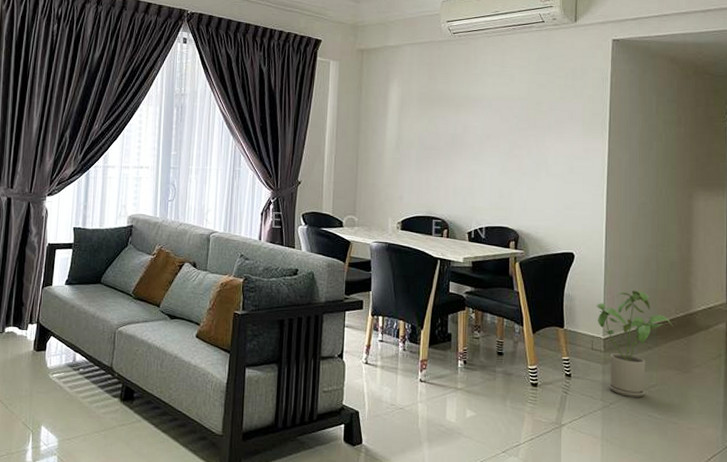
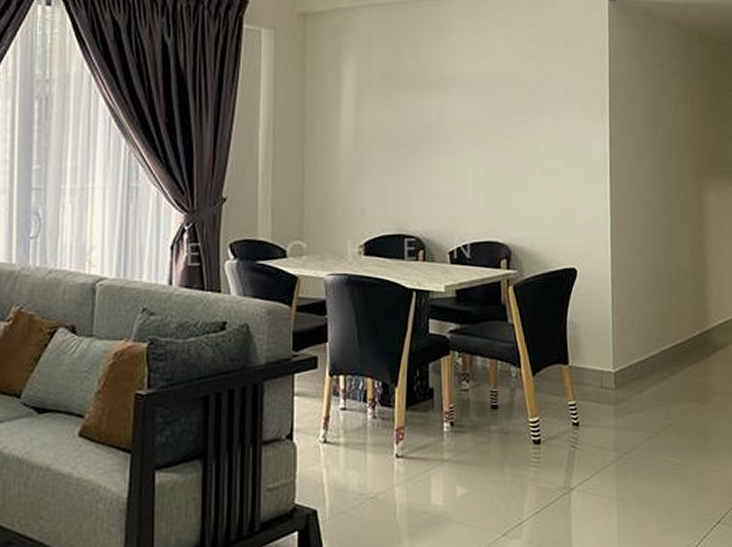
house plant: present [596,290,673,397] -> none [603,308,689,442]

